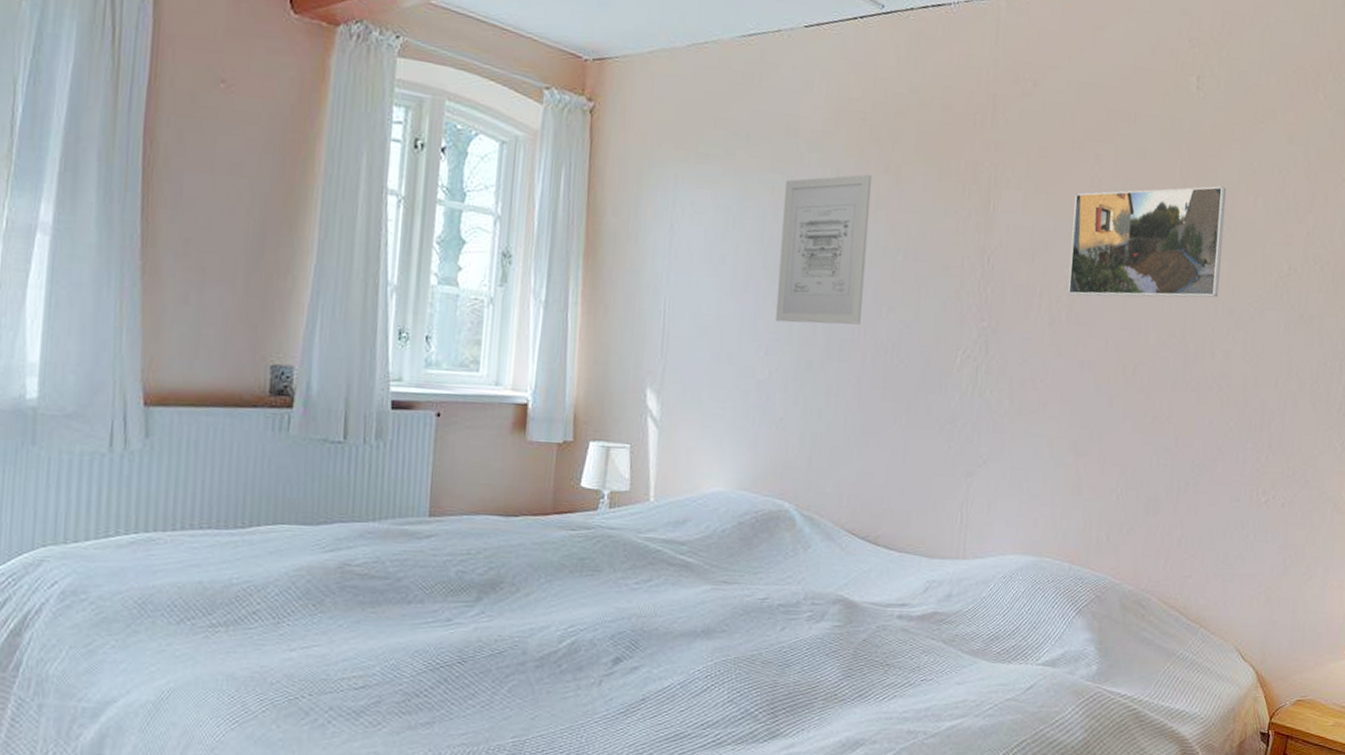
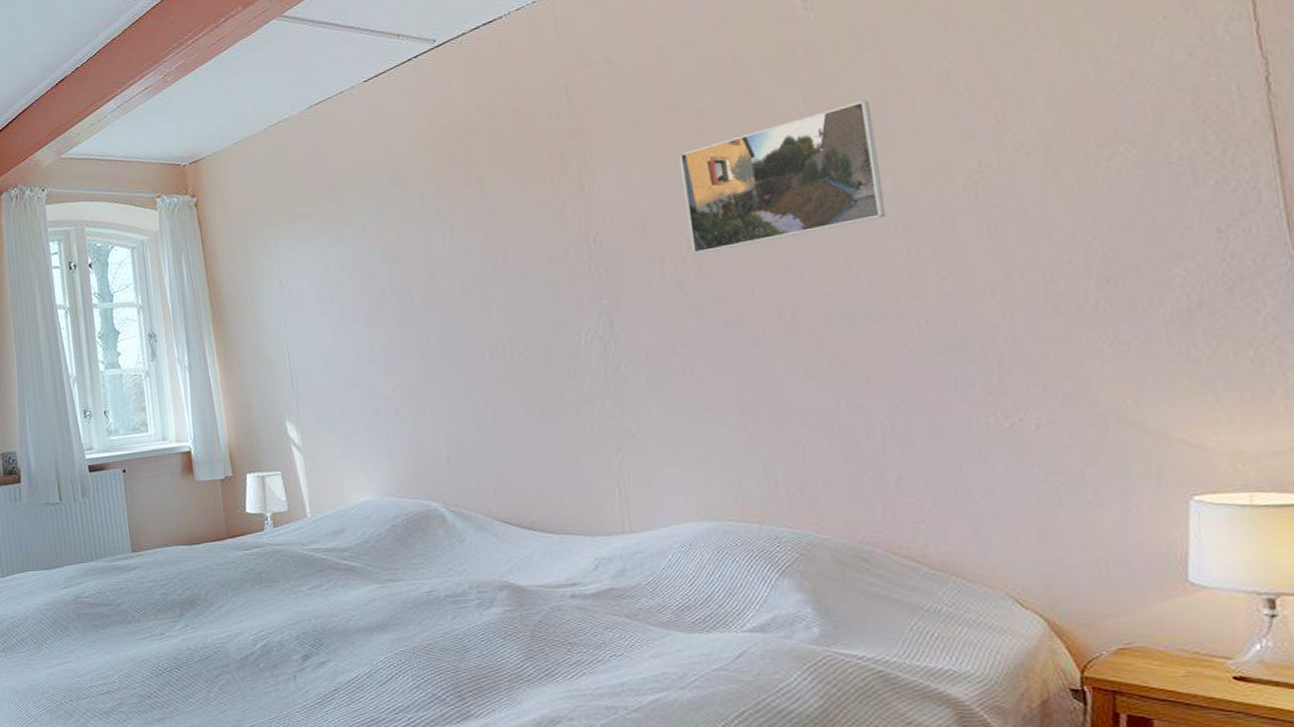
wall art: present [774,174,872,325] -> none [375,192,472,343]

